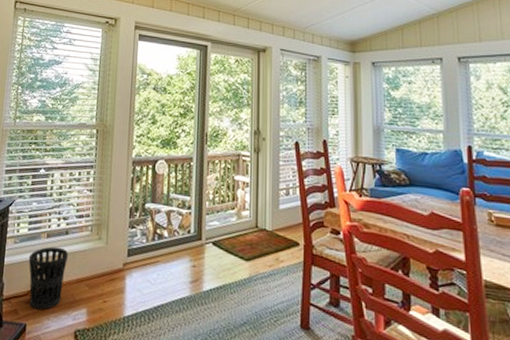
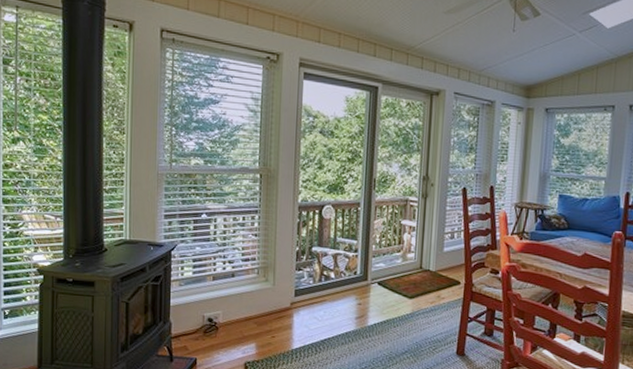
wastebasket: present [28,246,68,310] -> none [195,288,235,346]

